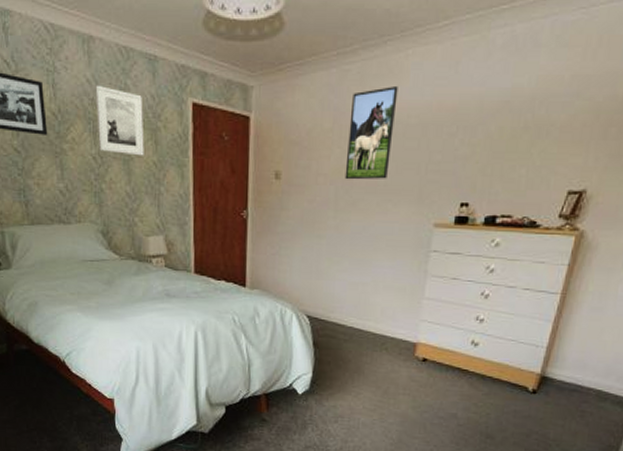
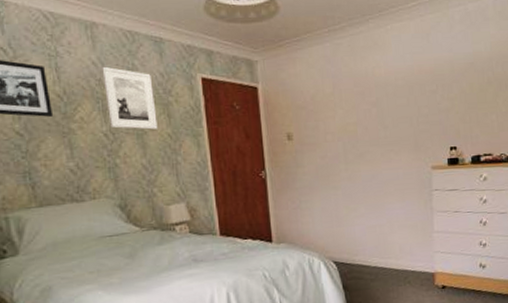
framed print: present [345,87,398,180] -> none [346,55,387,136]

